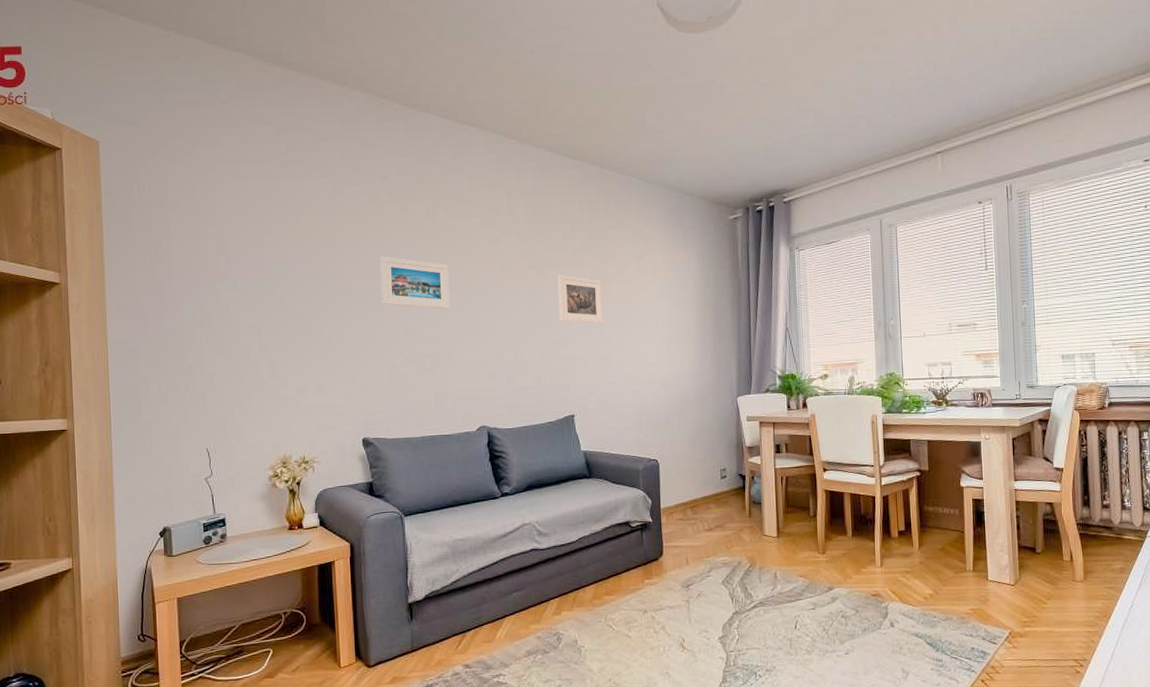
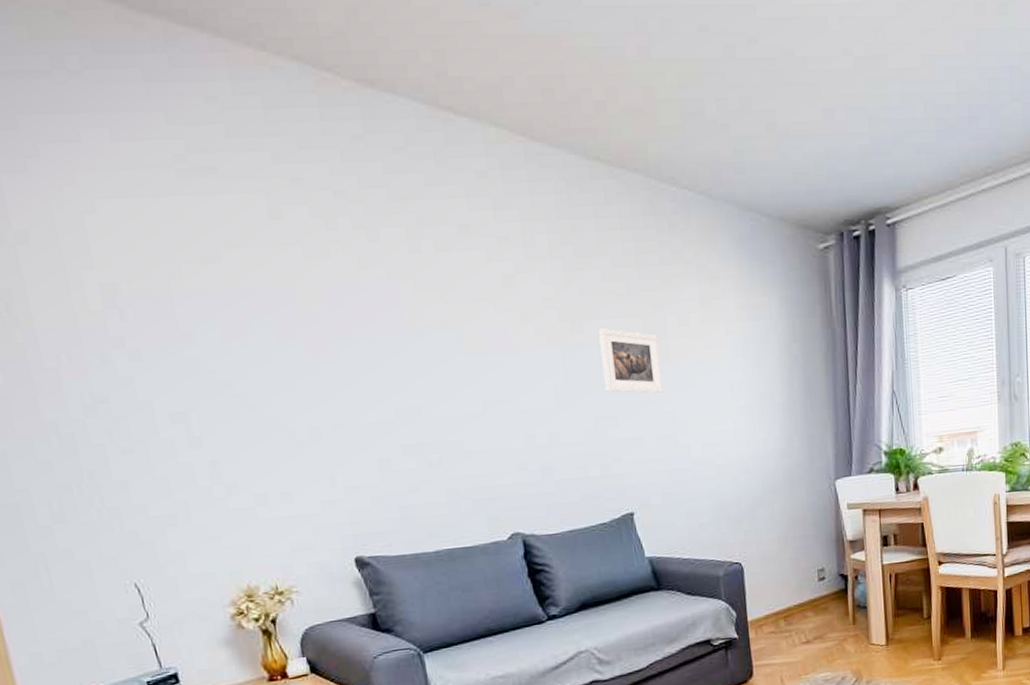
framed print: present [379,256,451,310] -> none [348,307,457,381]

